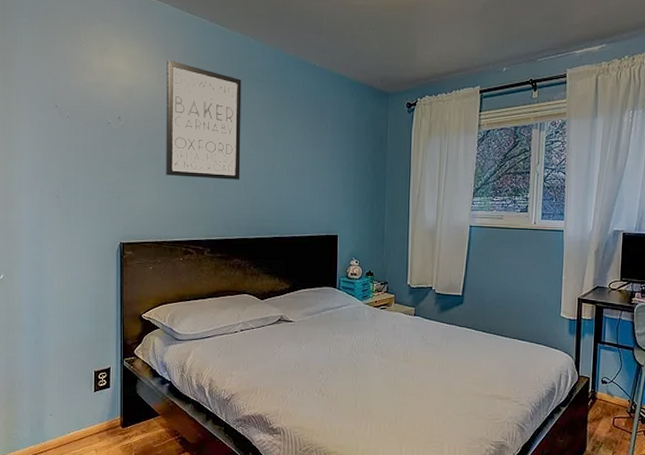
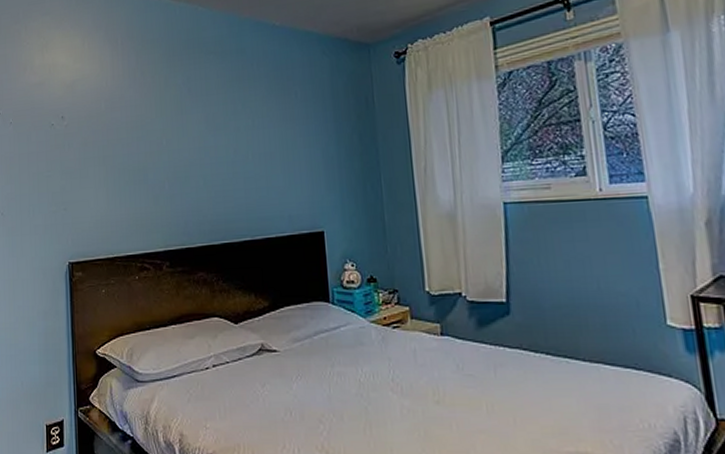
wall art: present [166,60,242,180] -> none [109,45,199,178]

